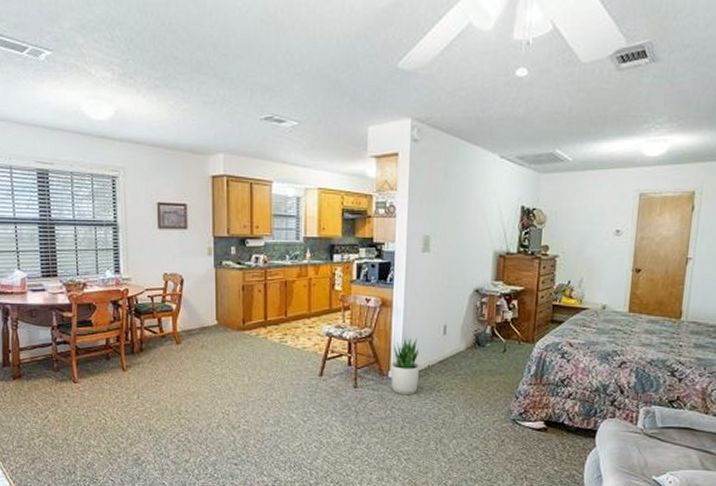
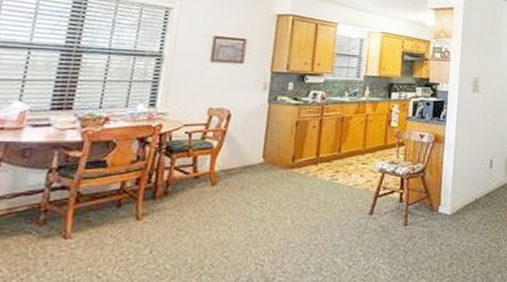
planter: present [391,338,421,395] -> none [440,172,469,231]

